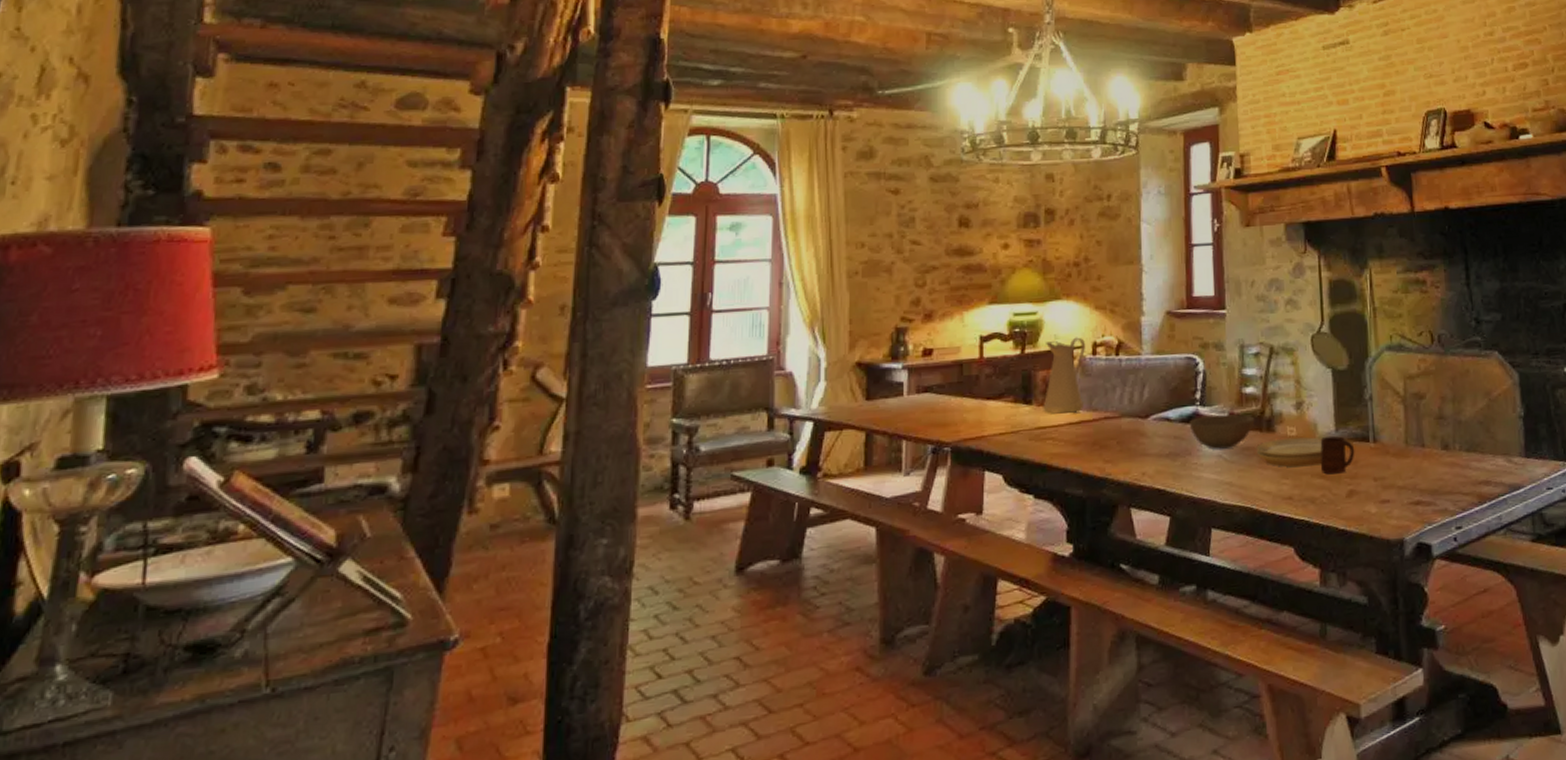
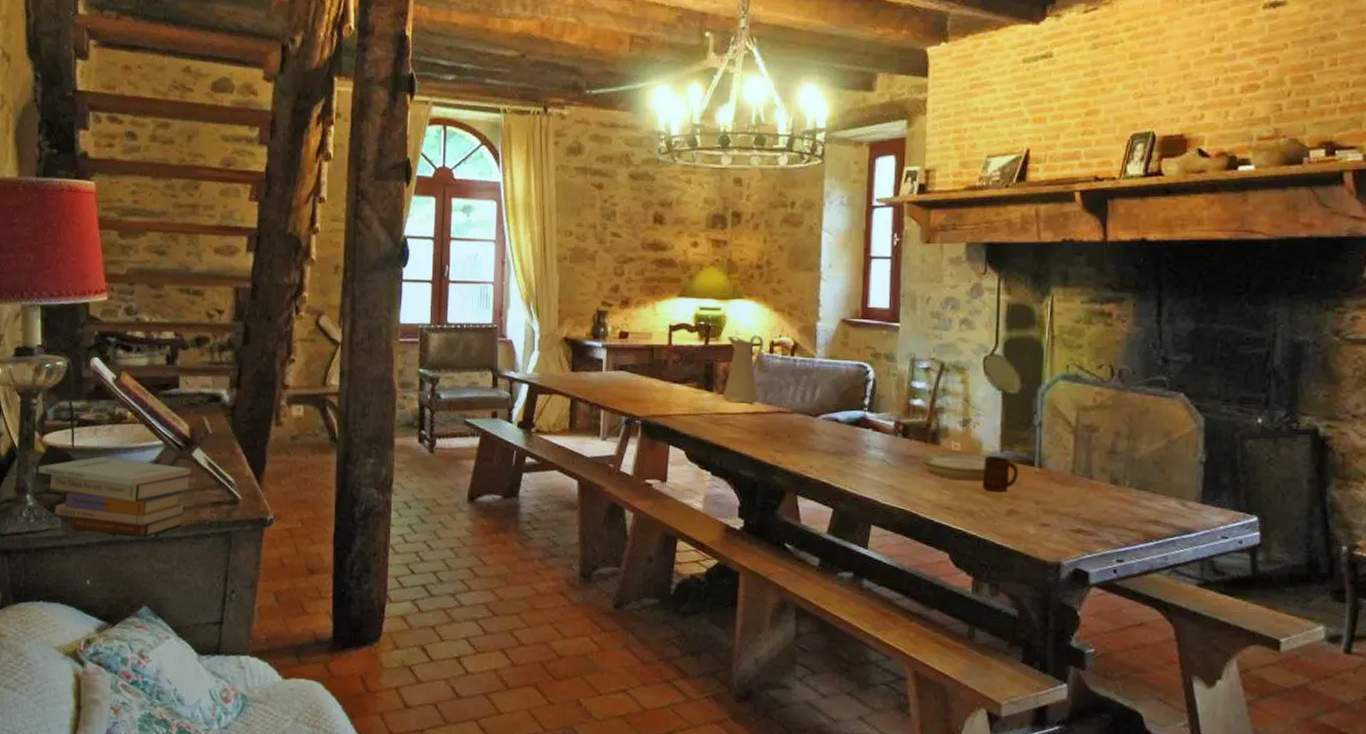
books: none [79,587,337,704] -> present [38,456,192,537]
bowl: present [1189,413,1255,449] -> none [856,421,920,454]

